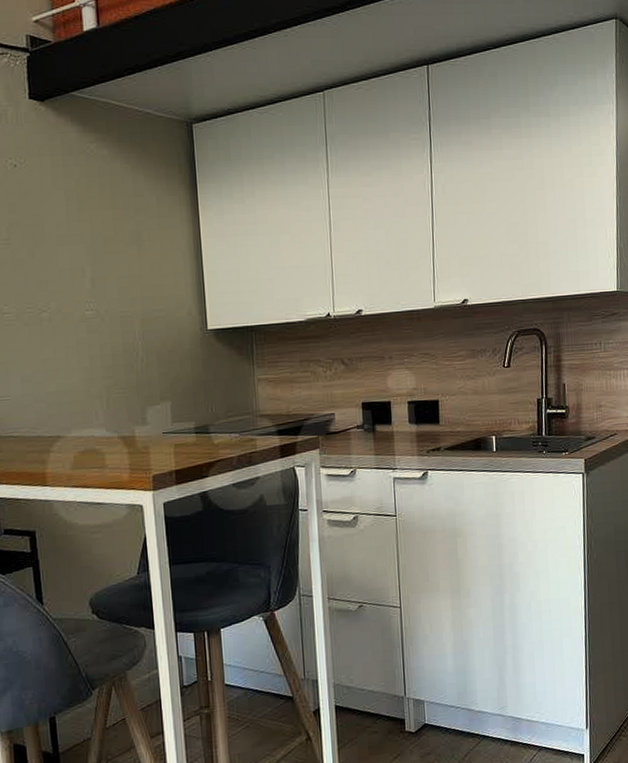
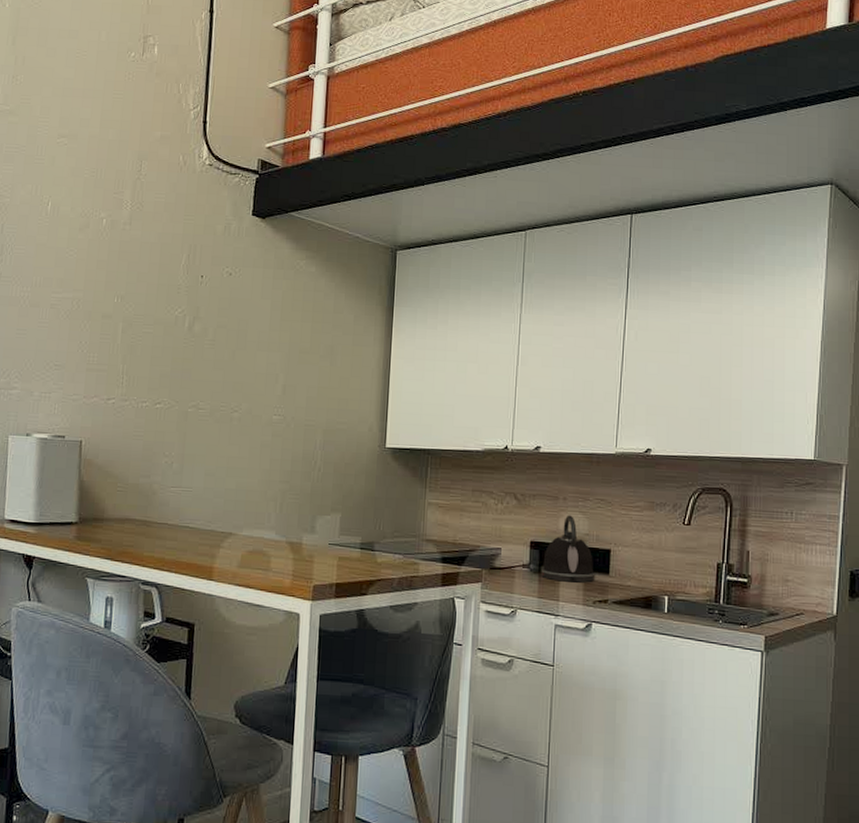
kettle: none [375,372,426,437] -> present [541,515,594,583]

